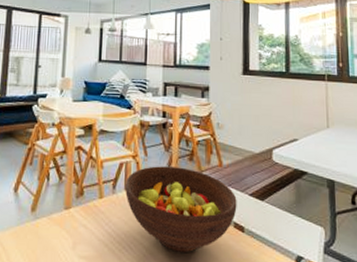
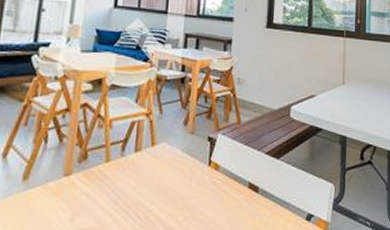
fruit bowl: present [124,166,237,252] -> none [135,124,253,217]

